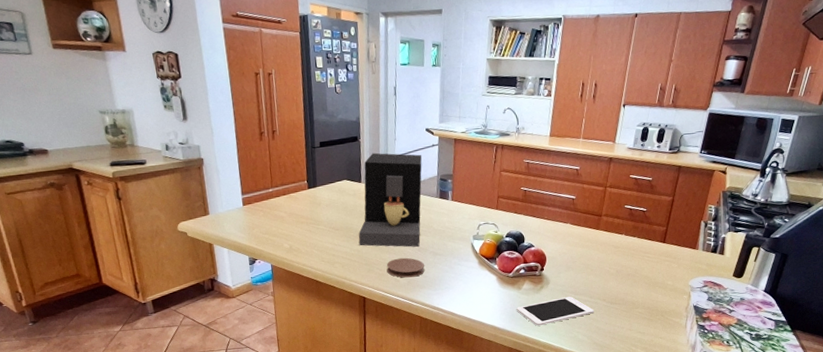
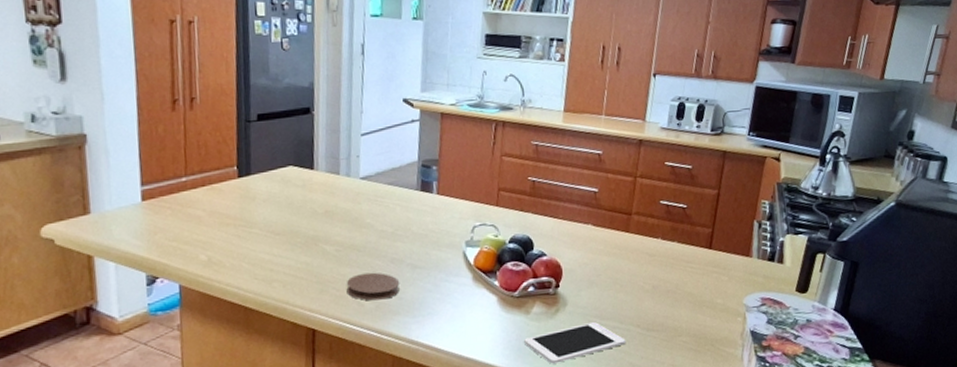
coffee maker: present [358,152,422,248] -> none [307,129,398,258]

